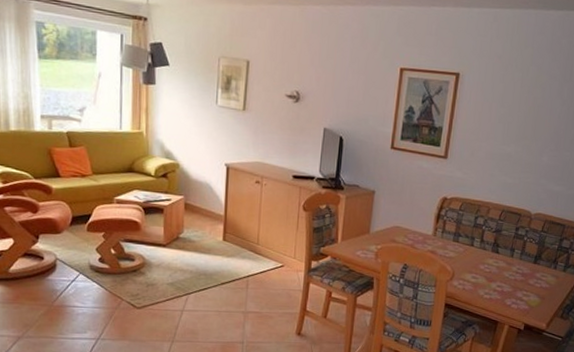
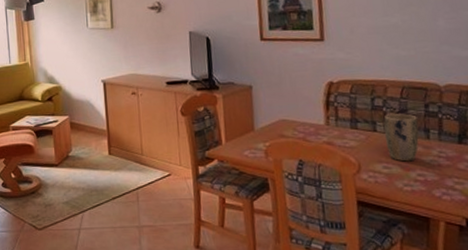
plant pot: none [478,232,508,275] -> present [383,113,419,162]

